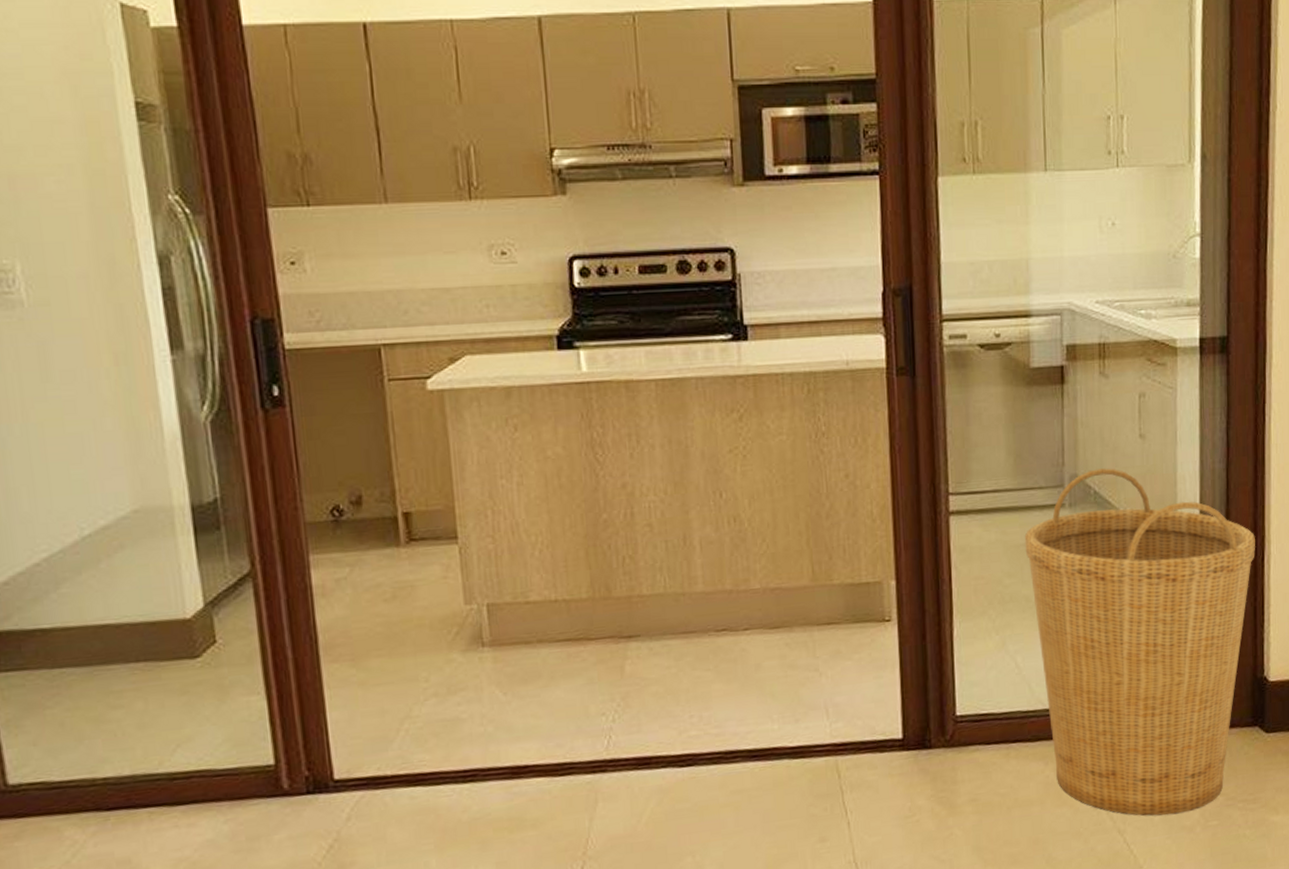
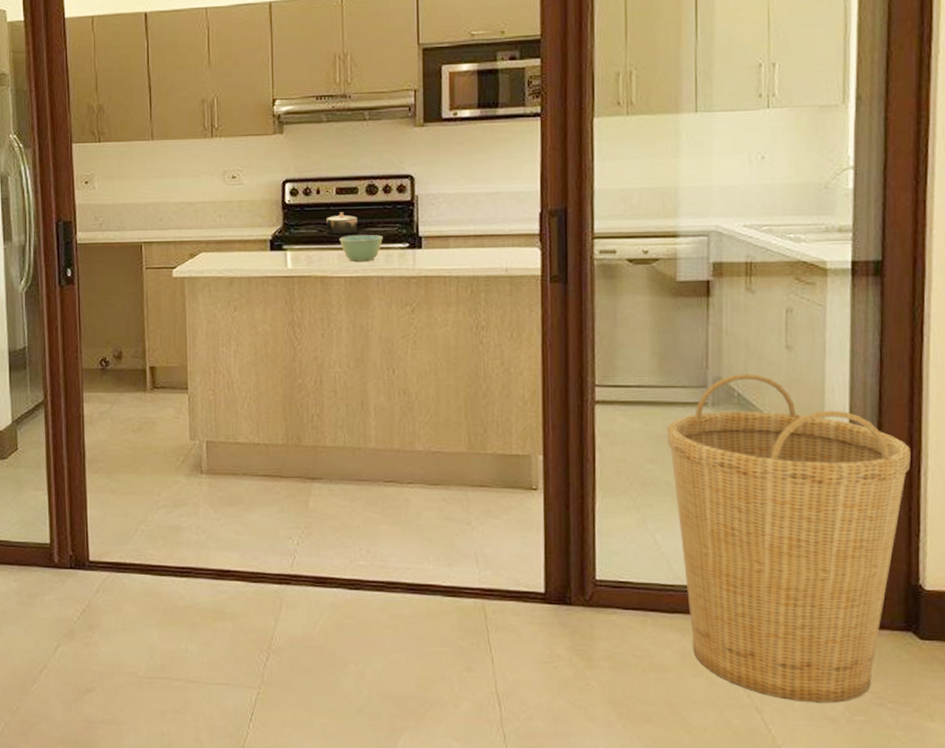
cooking pot: none [628,297,668,327] -> present [326,212,357,235]
bowl: none [646,325,701,360] -> present [339,235,383,262]

